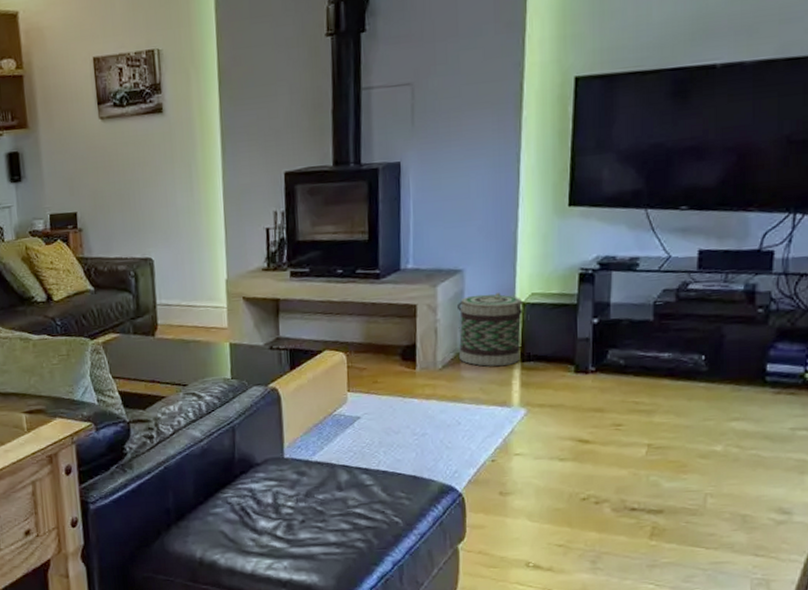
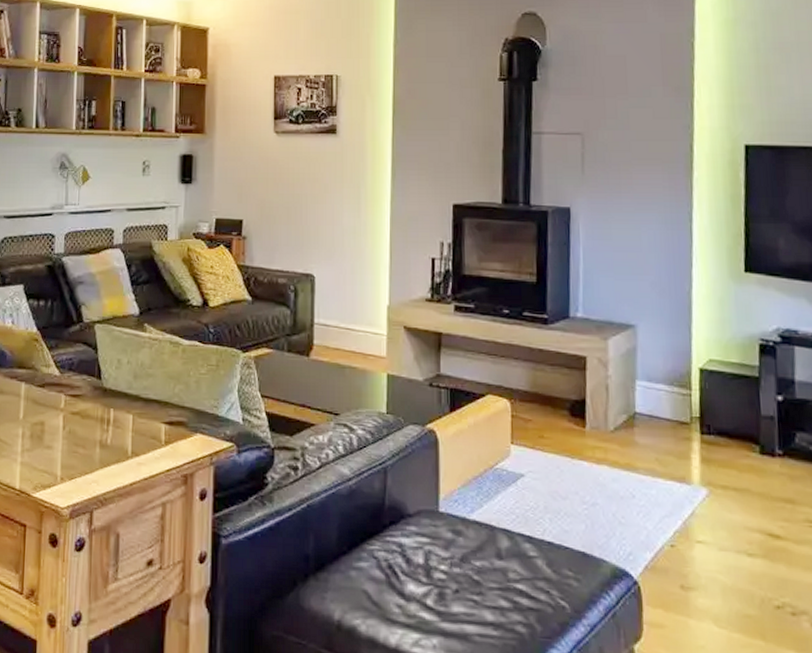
basket: present [456,293,526,367] -> none [629,354,704,437]

